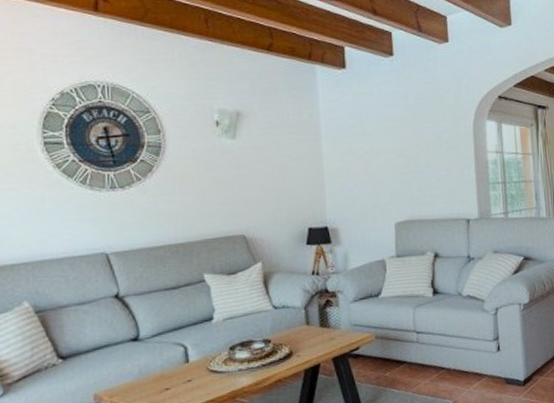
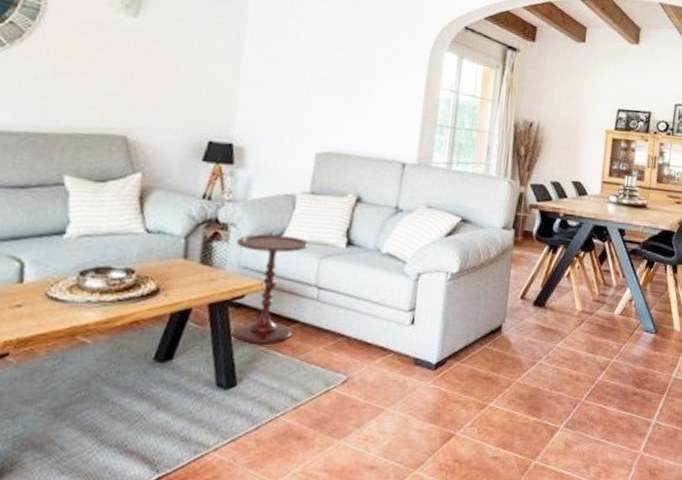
side table: none [345,294,403,385] -> present [234,234,310,344]

